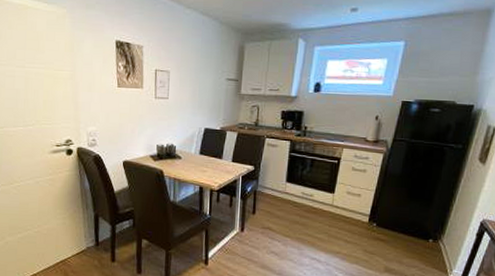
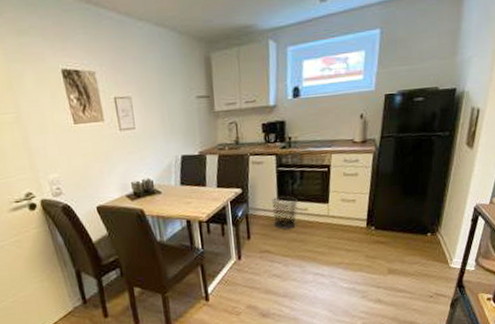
waste bin: none [279,180,305,211] -> present [272,196,298,230]

